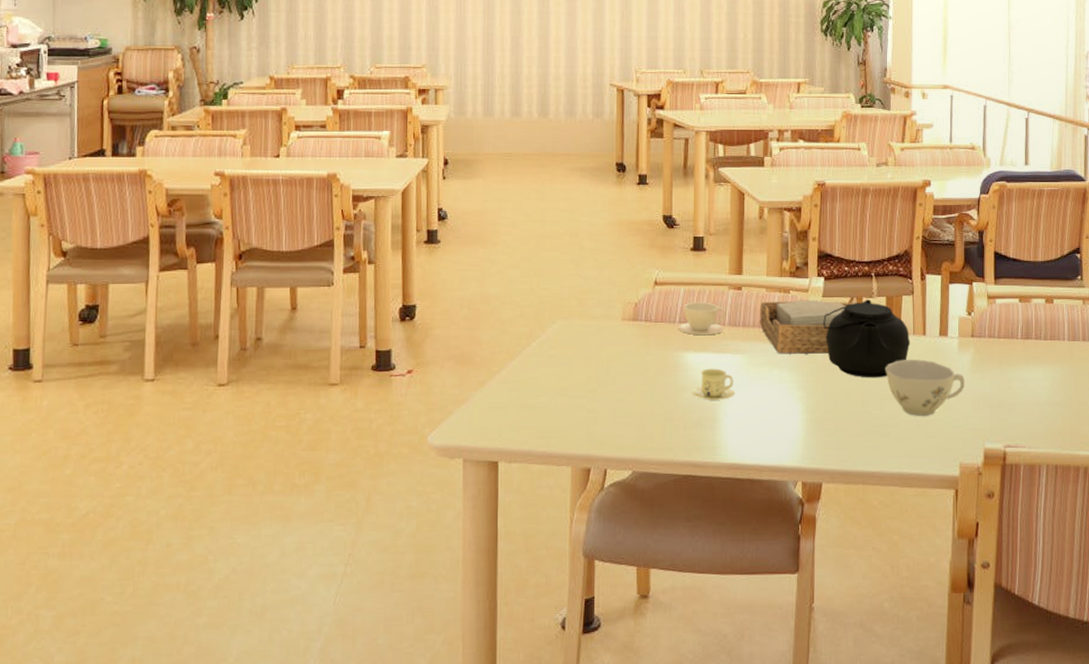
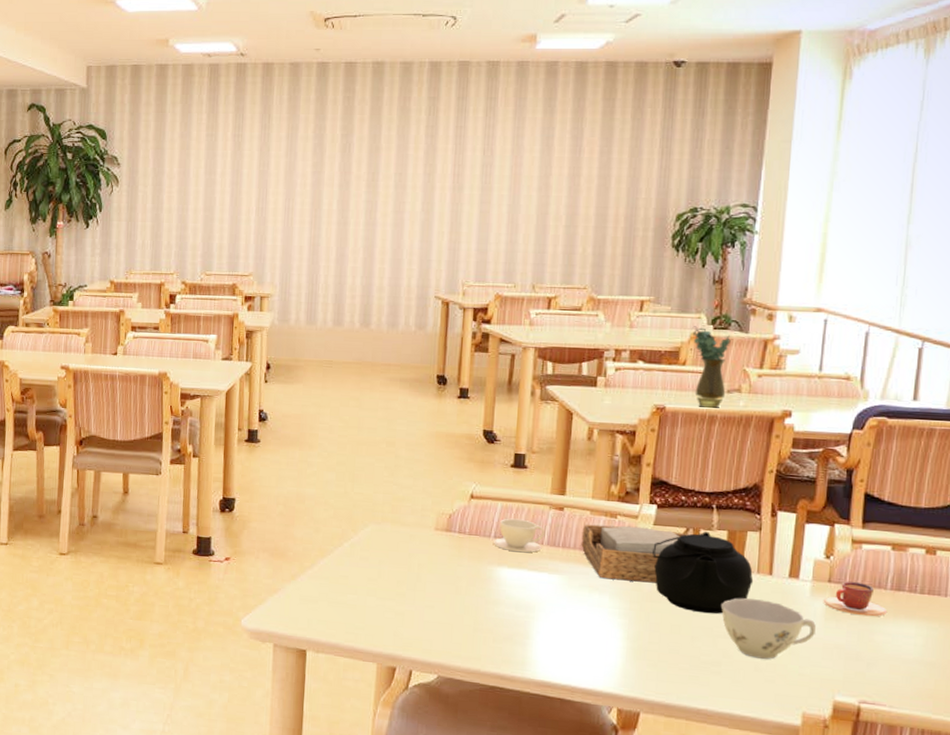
cup and saucer: present [691,368,736,400] -> none [502,585,551,618]
vase: none [844,105,876,181] -> present [693,326,731,408]
teacup: none [969,335,1020,366] -> present [823,582,888,617]

